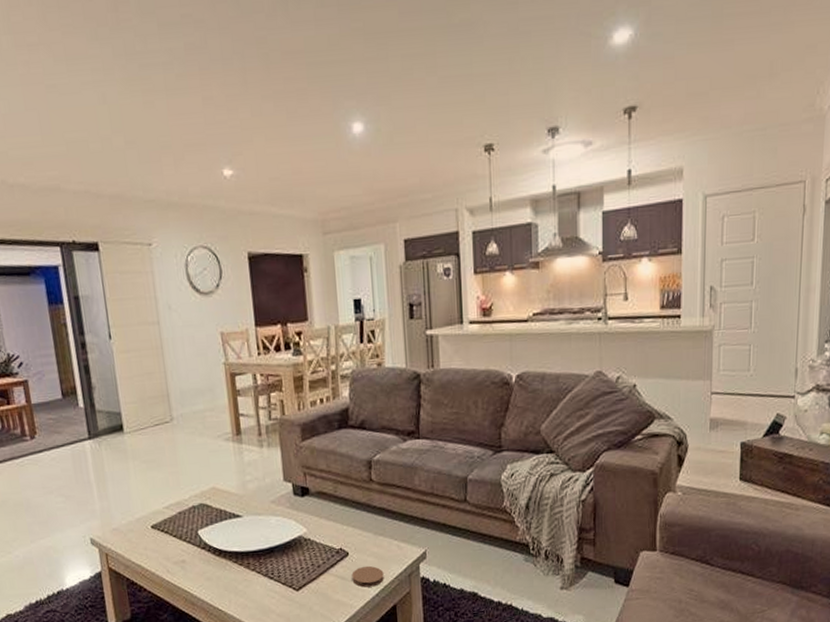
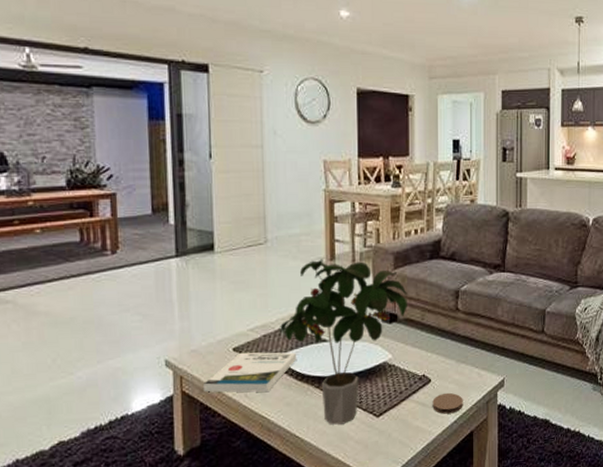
book: none [128,528,213,569] -> present [204,352,297,393]
potted plant: none [193,434,319,599] -> present [280,259,407,425]

